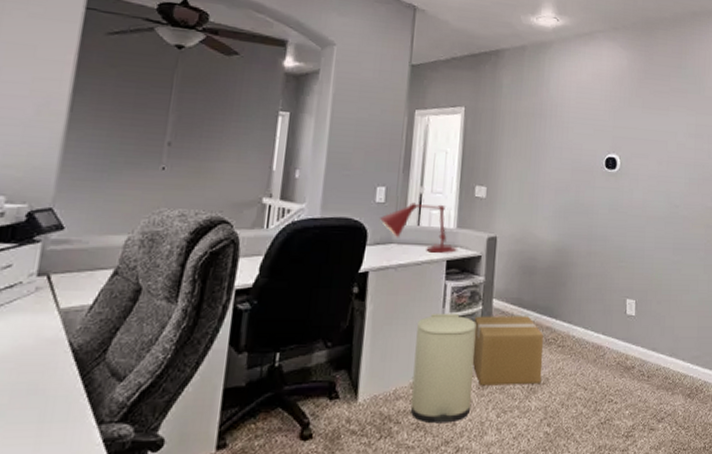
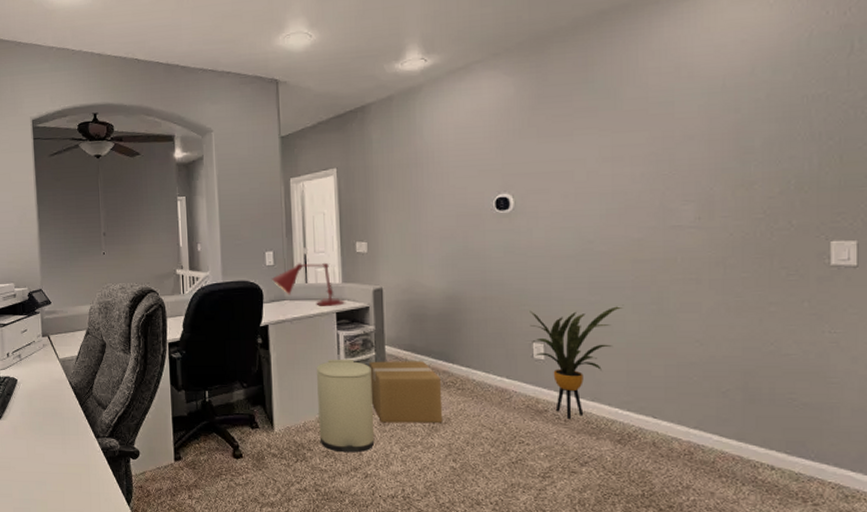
house plant: none [625,265,698,375] -> present [530,305,624,419]

